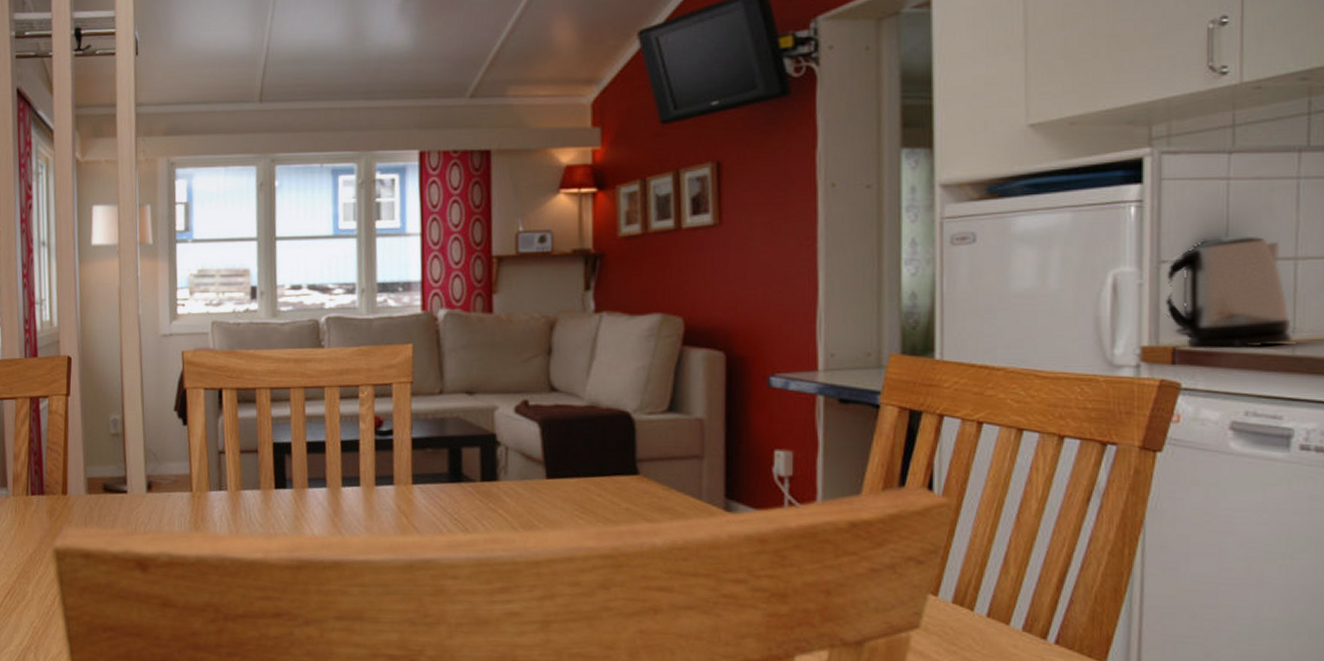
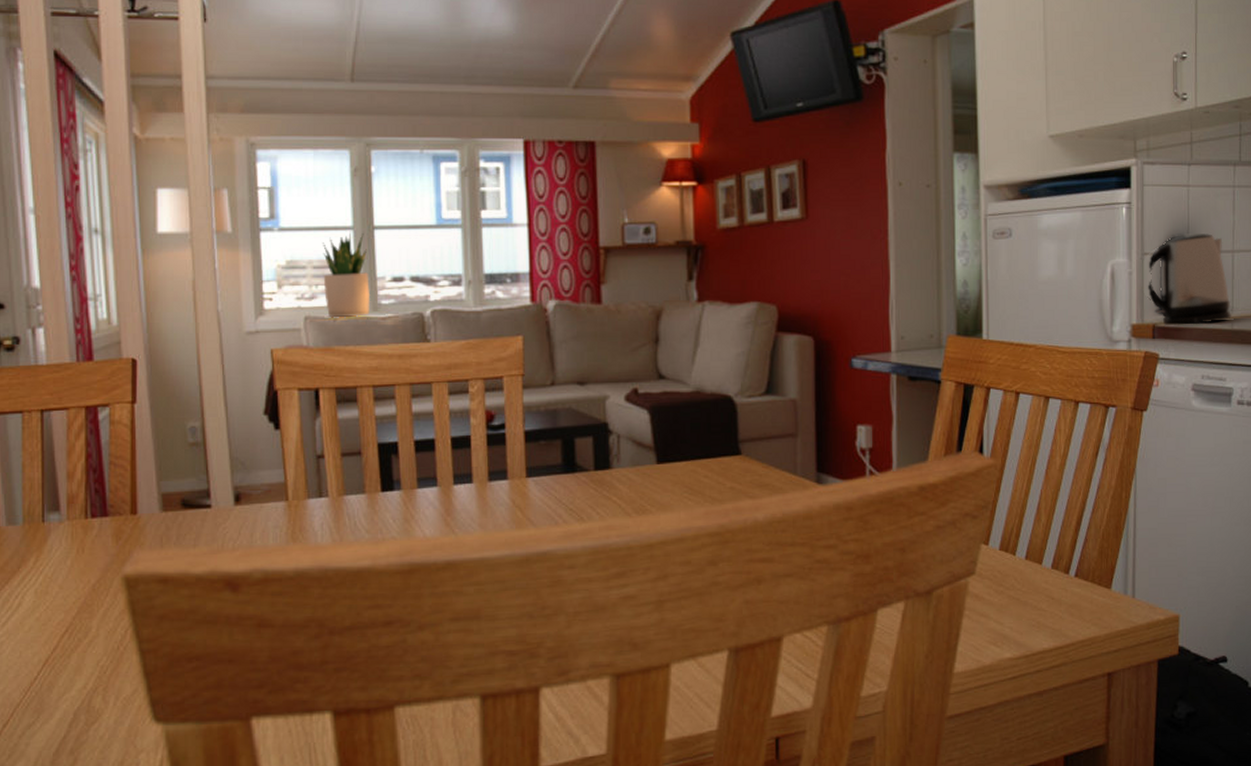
planter: none [229,242,270,322] -> present [323,231,370,317]

